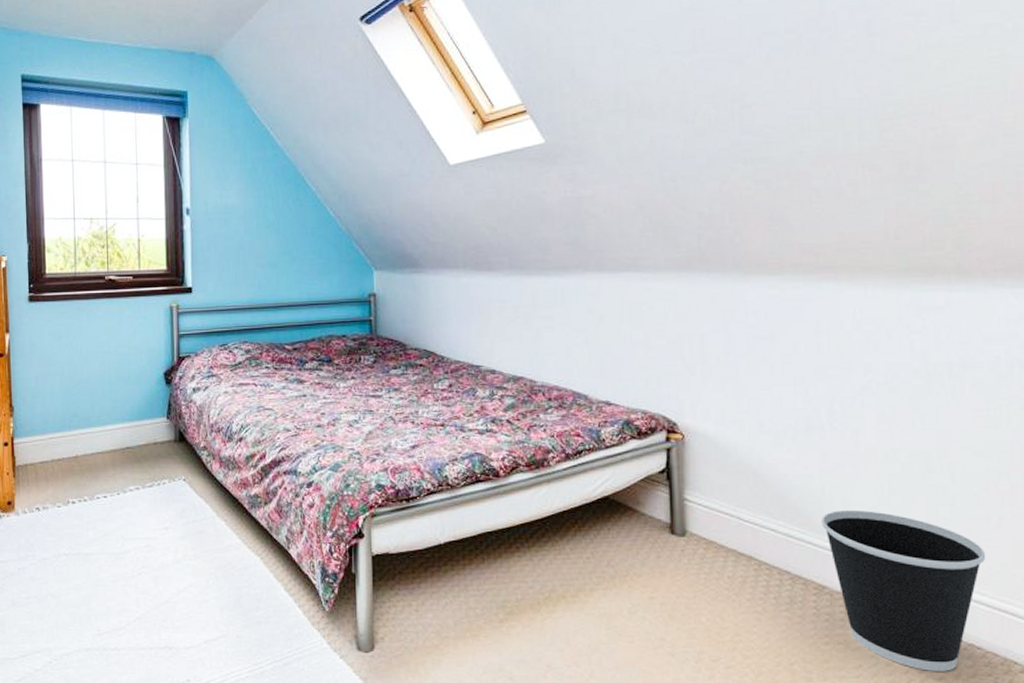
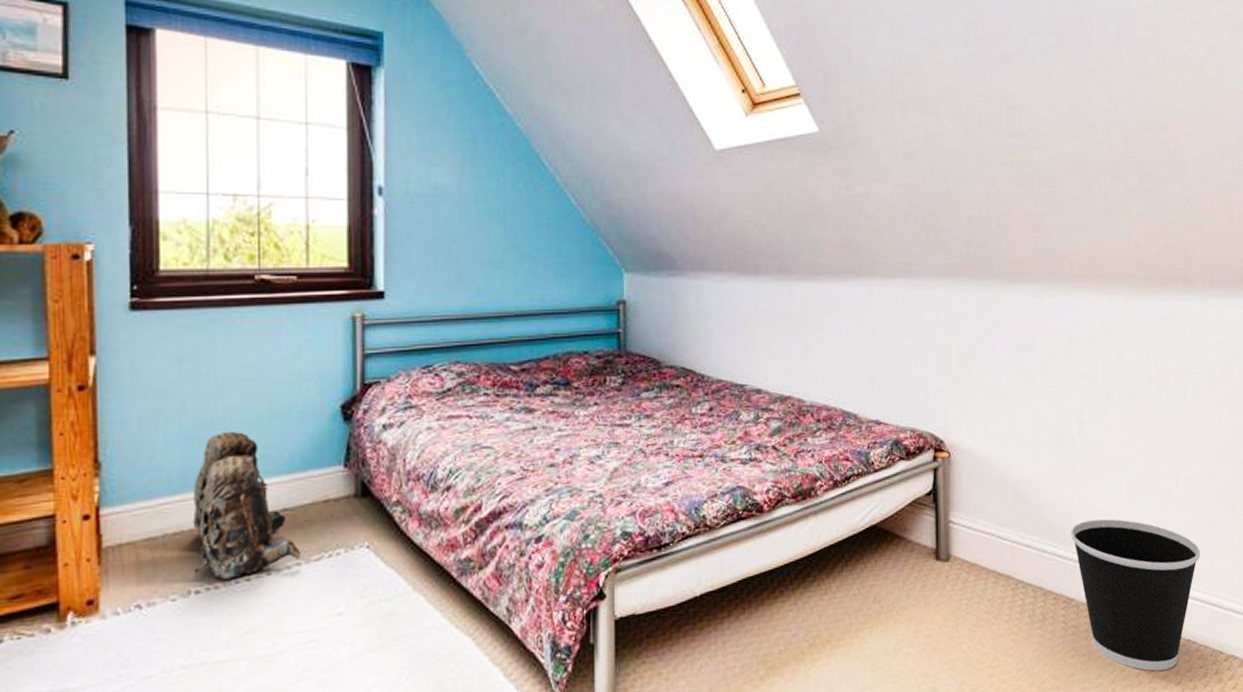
backpack: none [69,388,139,495] -> present [192,431,301,580]

